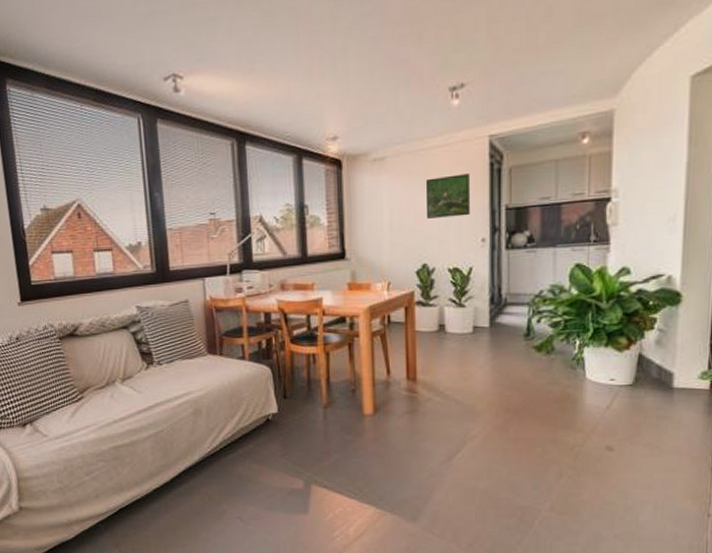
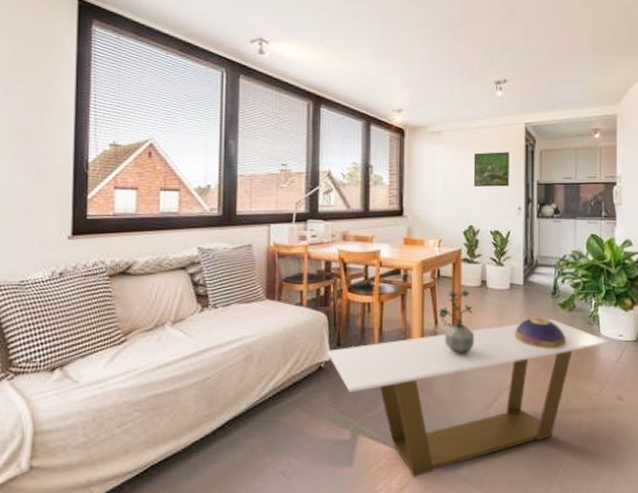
coffee table: none [274,364,598,525] -> present [327,319,610,477]
potted plant: none [391,335,433,405] -> present [439,289,475,355]
decorative bowl: none [479,363,543,396] -> present [514,318,567,348]

